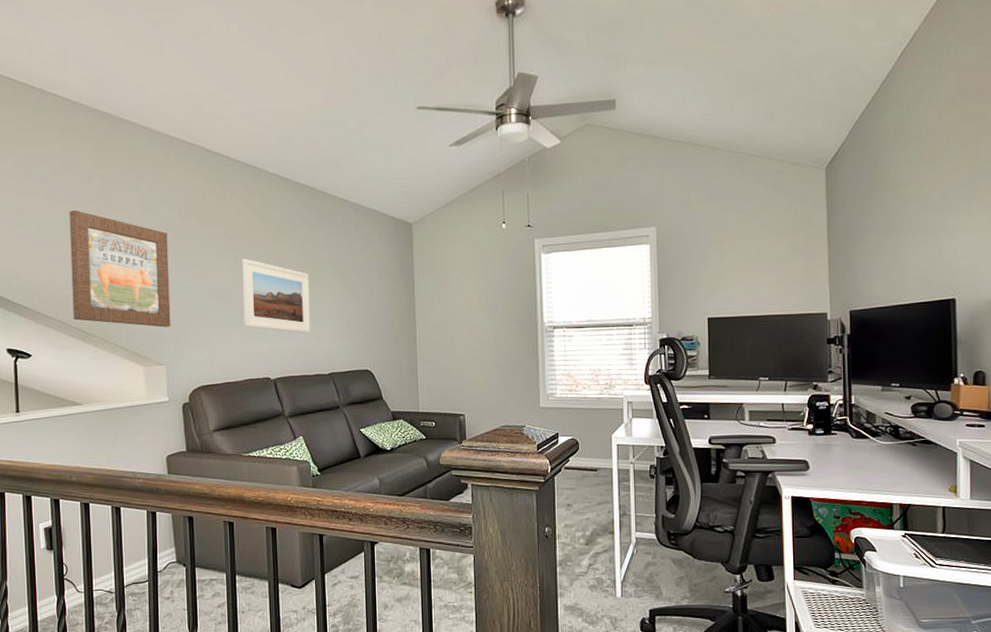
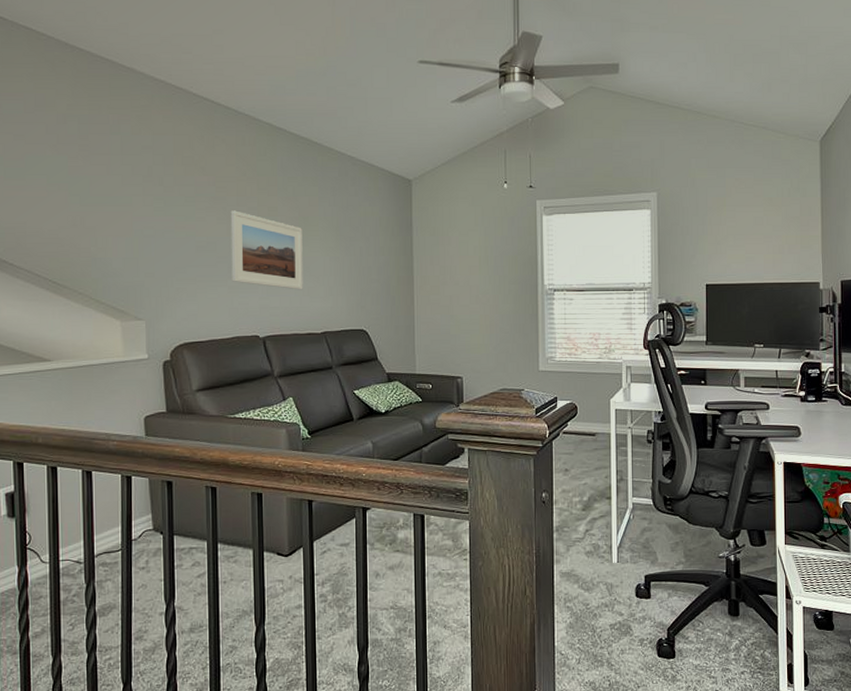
wall art: present [69,210,171,327] -> none [41,152,152,280]

